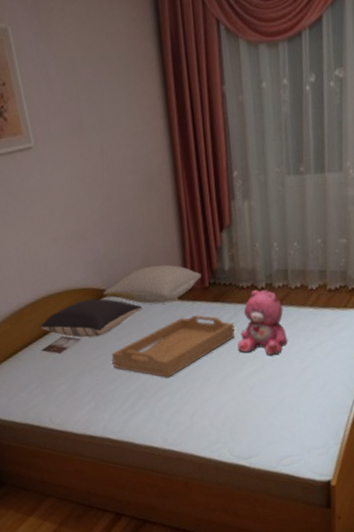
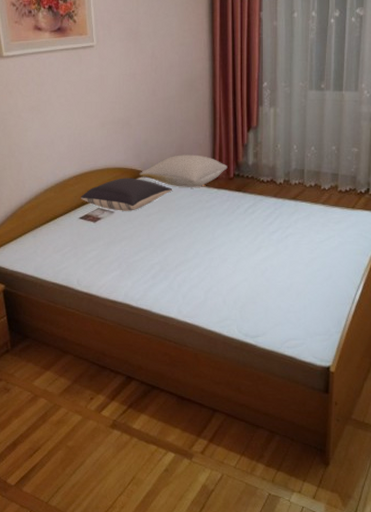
serving tray: present [112,315,235,378] -> none [140,201,253,255]
teddy bear: present [237,289,288,355] -> none [254,185,300,244]

